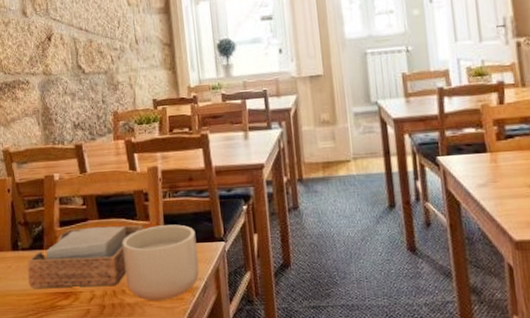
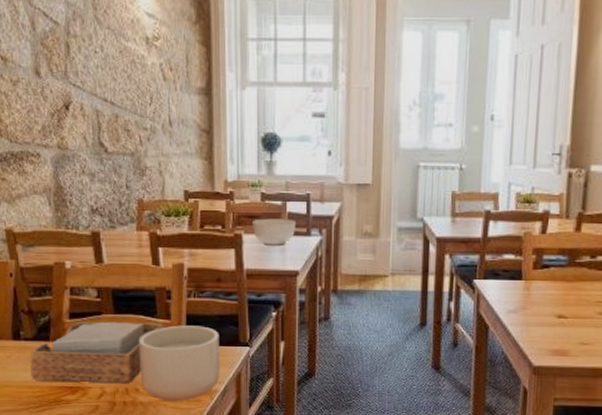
bowl: none [216,115,257,142] -> present [253,218,297,245]

